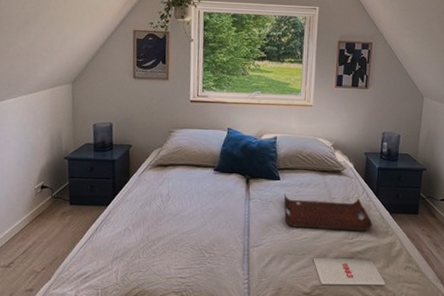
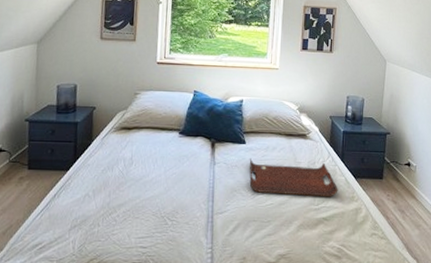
magazine: present [313,258,385,286] -> none [278,225,352,254]

